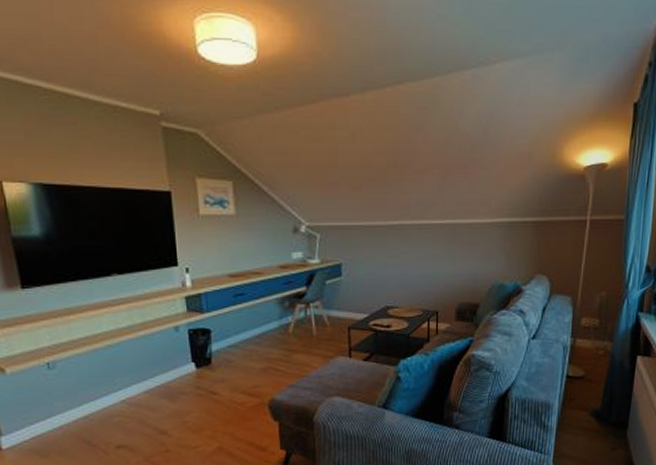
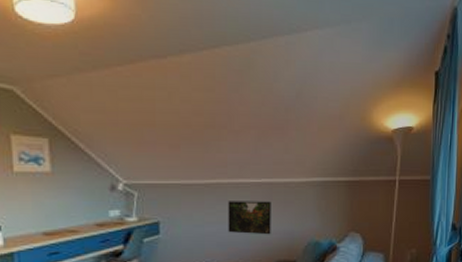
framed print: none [410,242,455,277] -> present [228,201,271,235]

